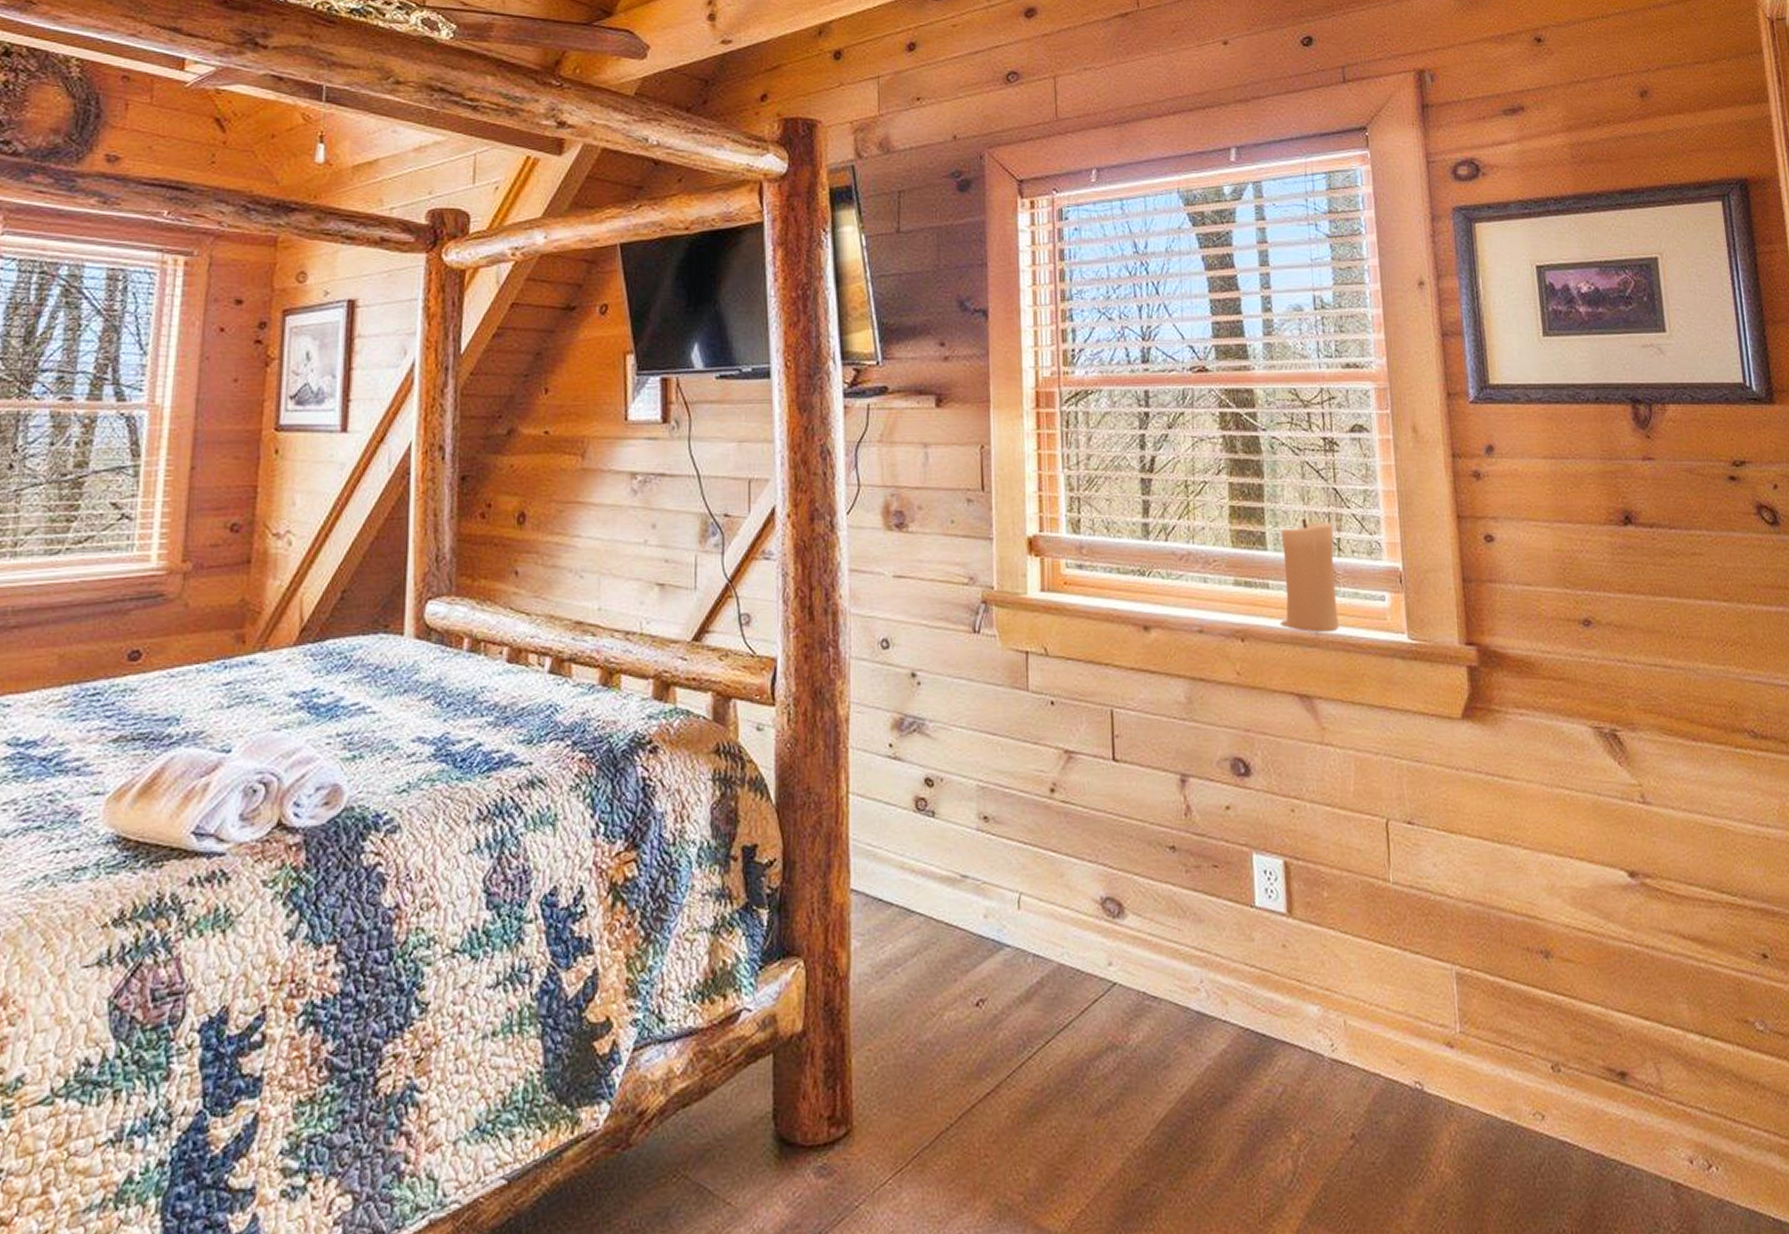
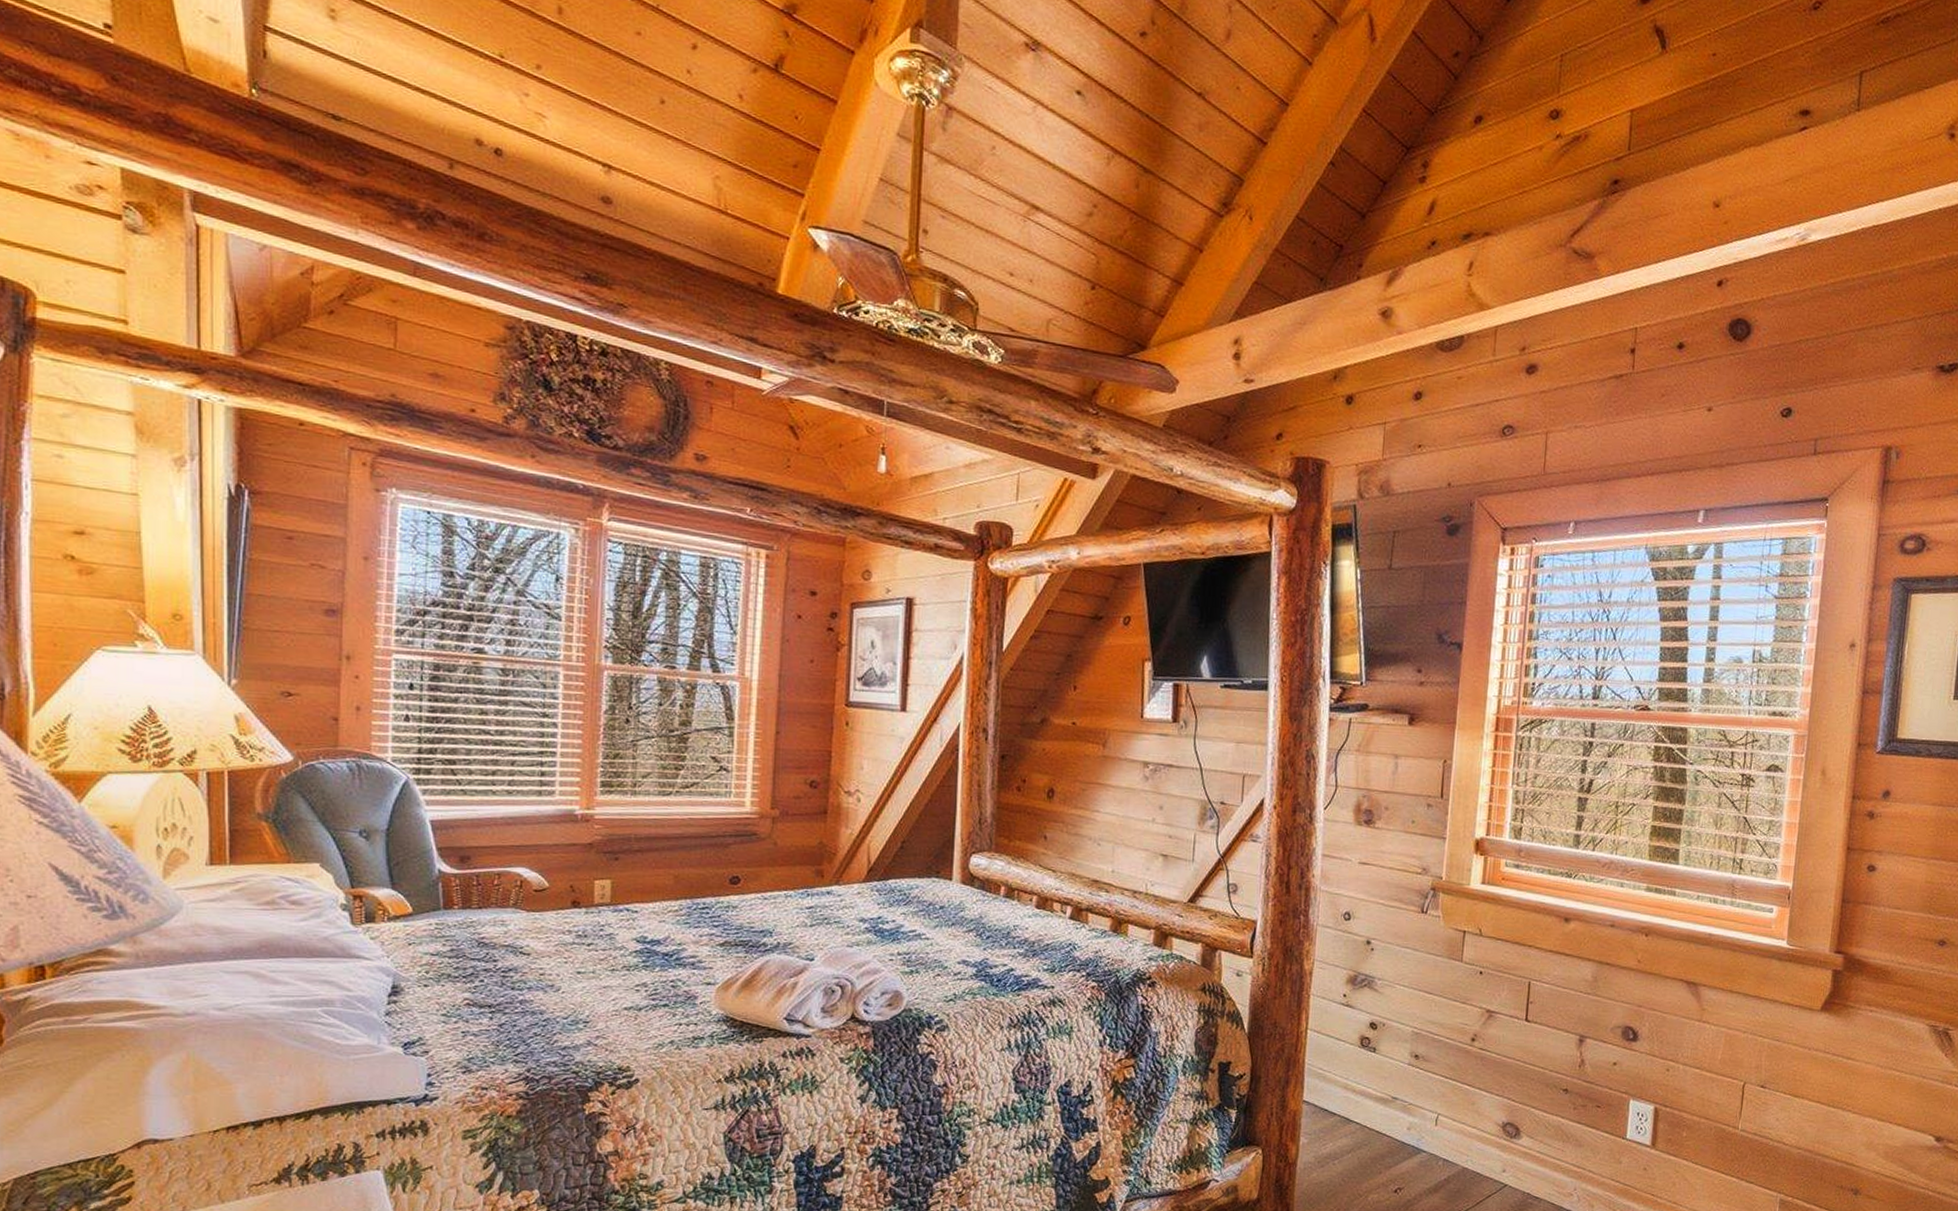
candle: present [1279,517,1339,633] -> none [1680,840,1738,935]

